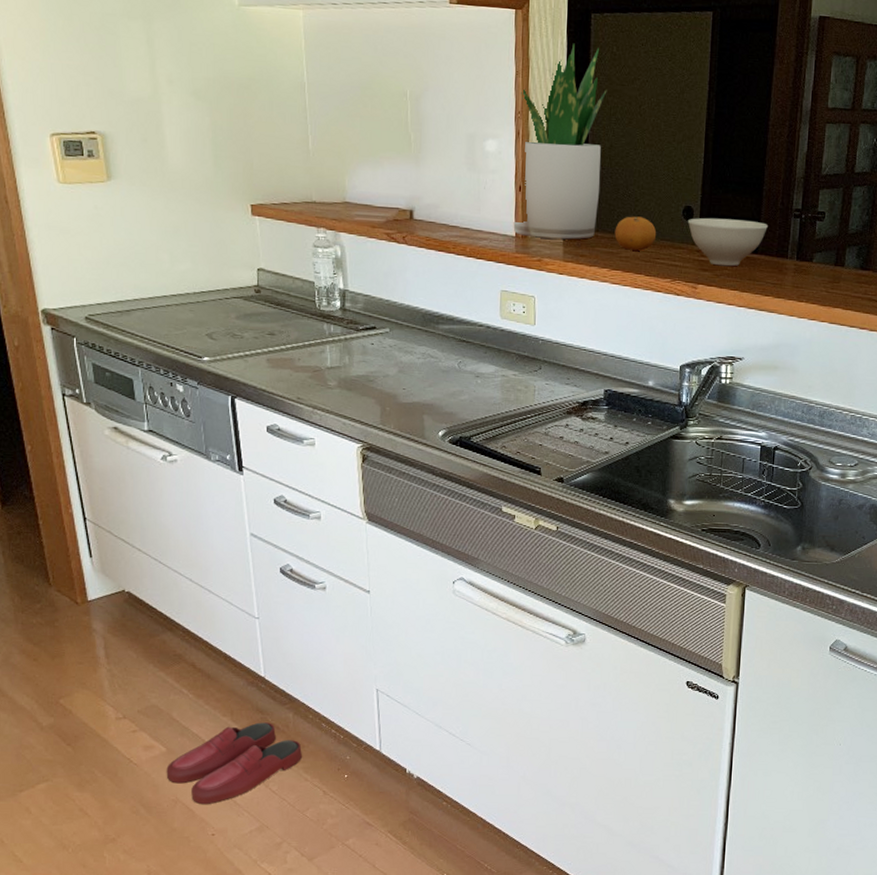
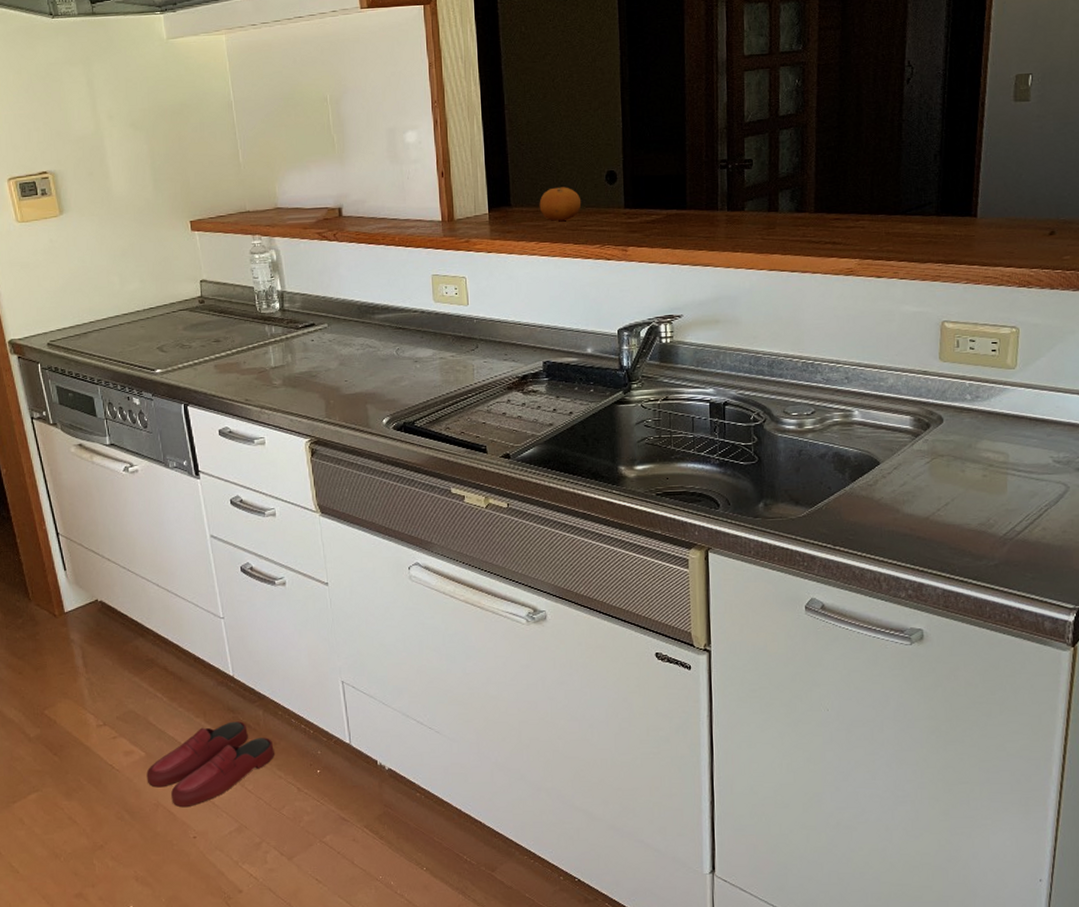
planter: present [513,43,607,240] -> none [435,29,521,220]
bowl: present [687,217,768,267] -> none [611,177,694,226]

